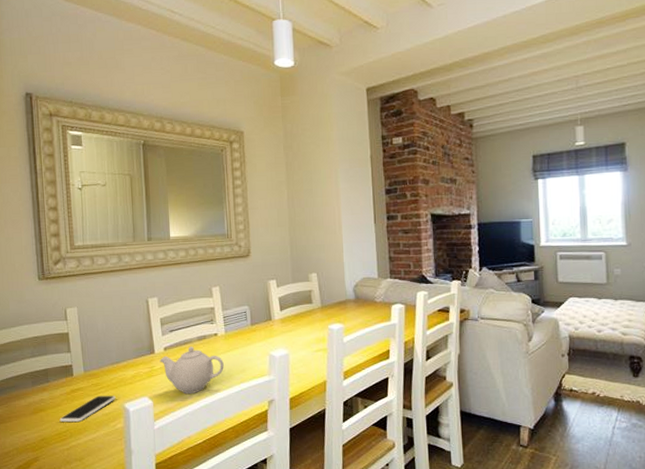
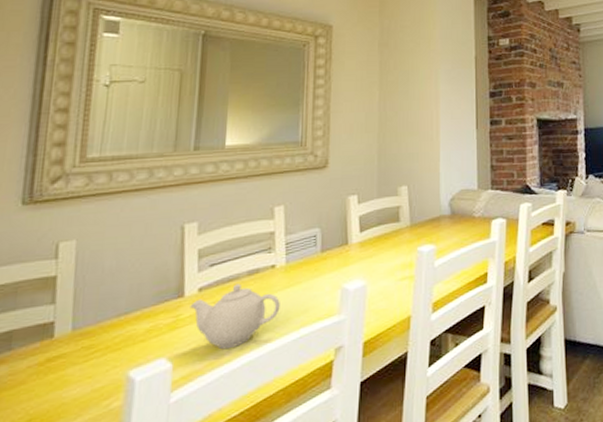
smartphone: present [59,396,116,423] -> none [19,361,117,408]

